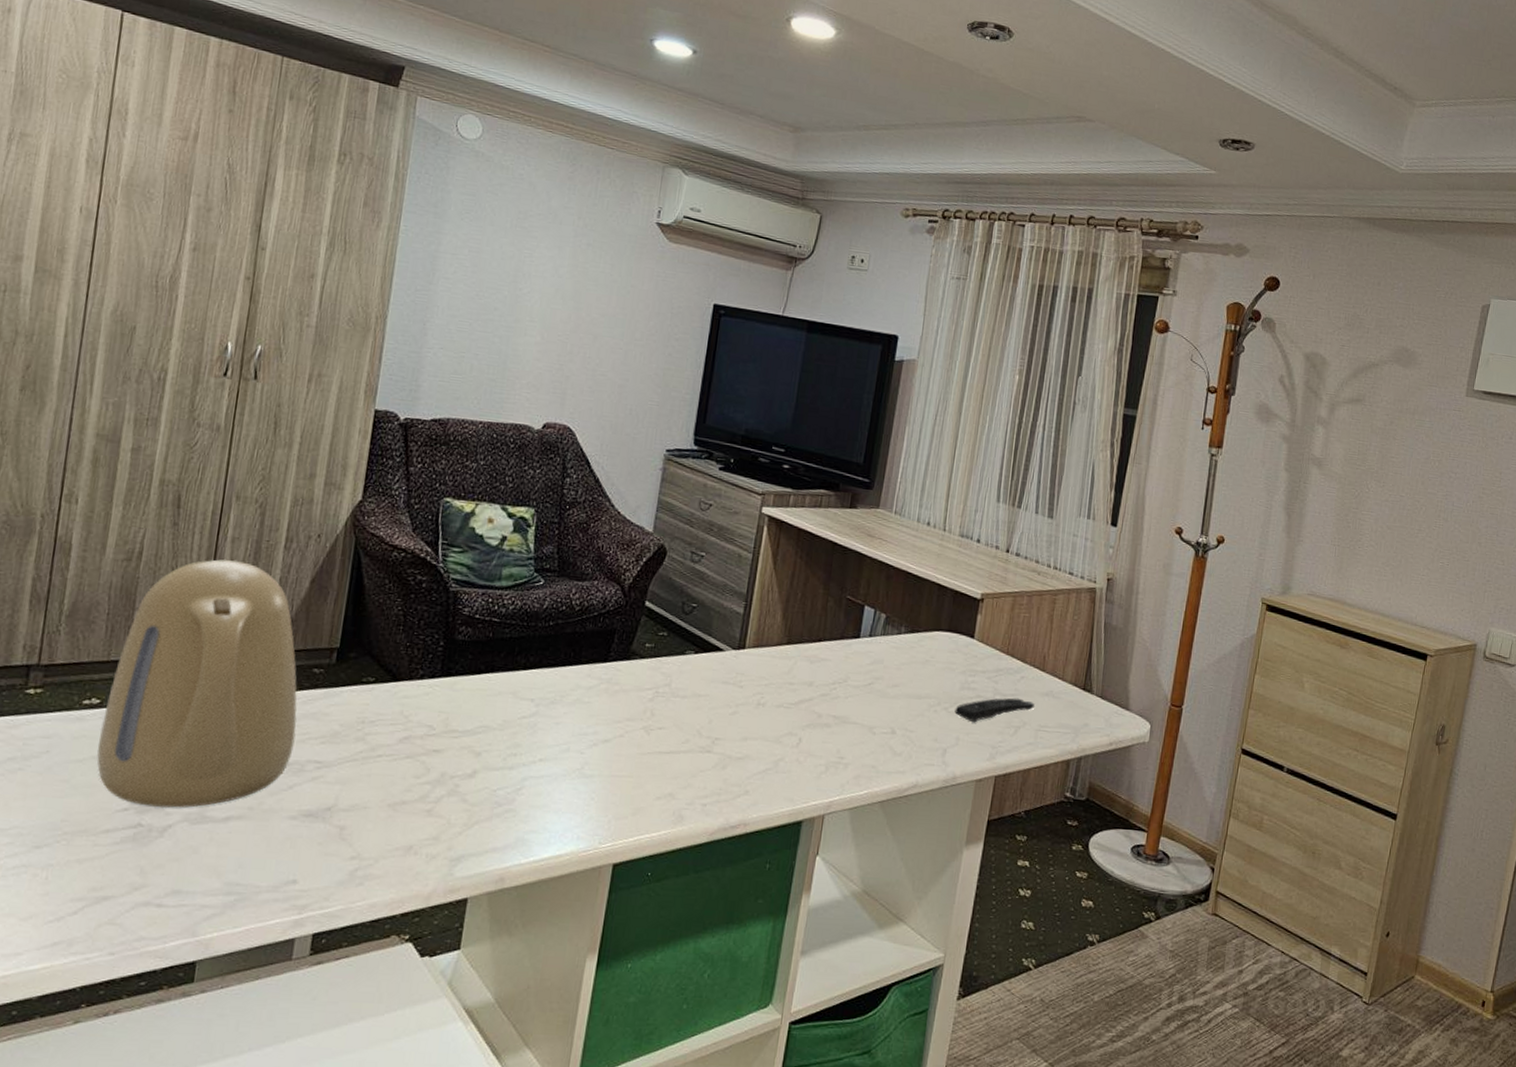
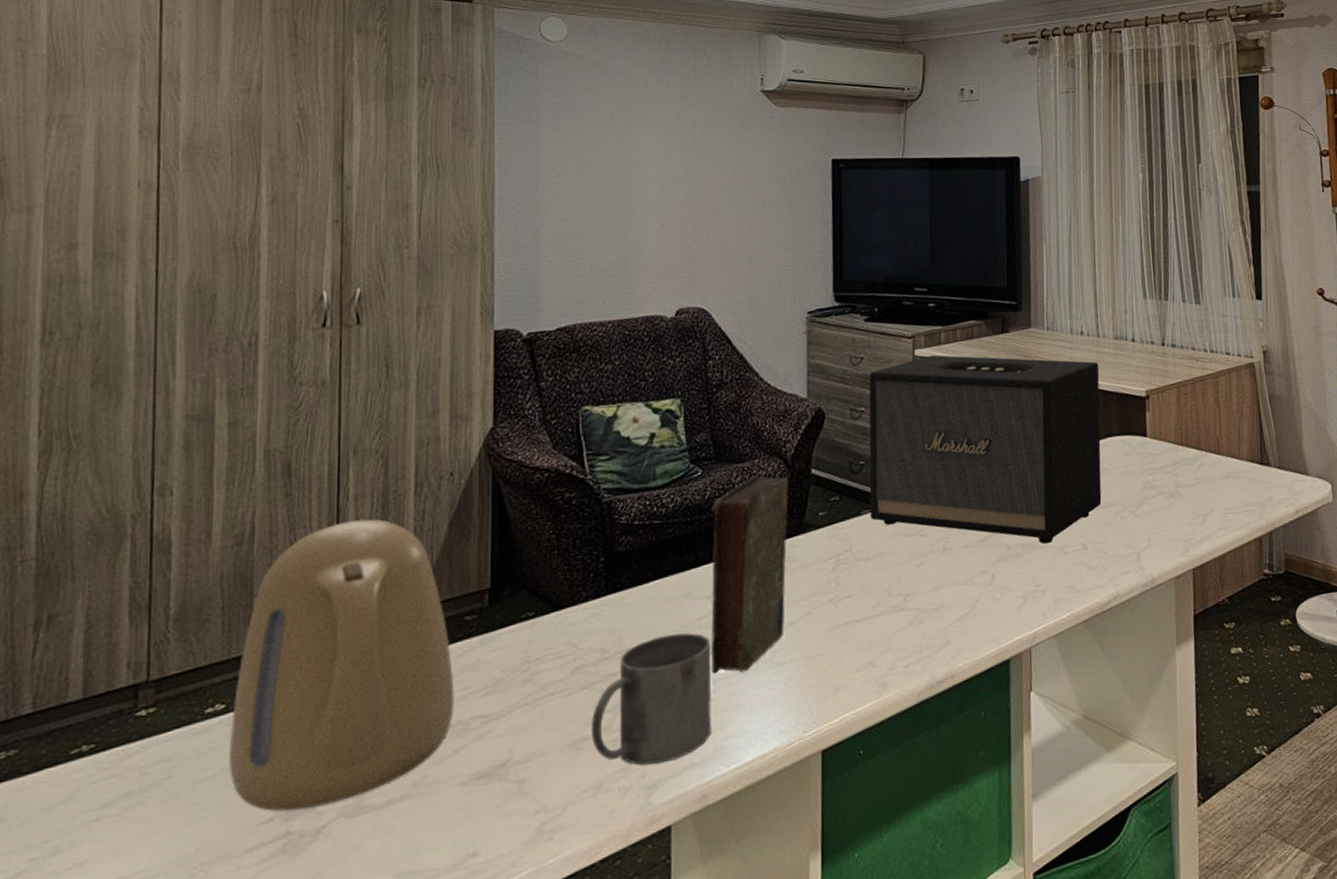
mug: none [409,726,528,841] -> present [590,632,712,766]
book: none [525,597,622,776] -> present [711,476,788,674]
speaker: none [693,515,940,721] -> present [868,354,1102,545]
remote control: present [955,697,1035,723] -> none [1141,486,1218,521]

